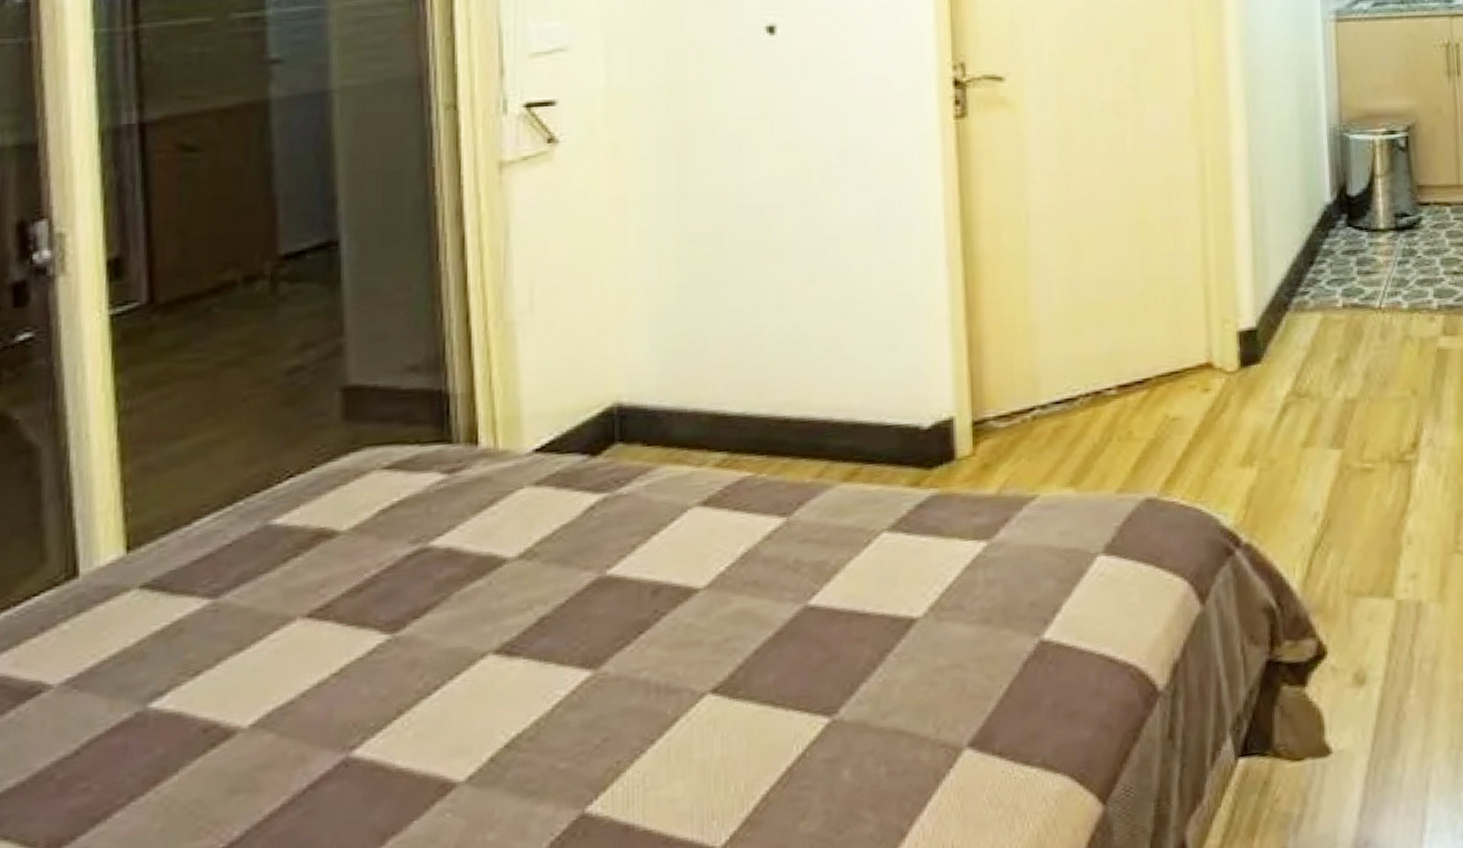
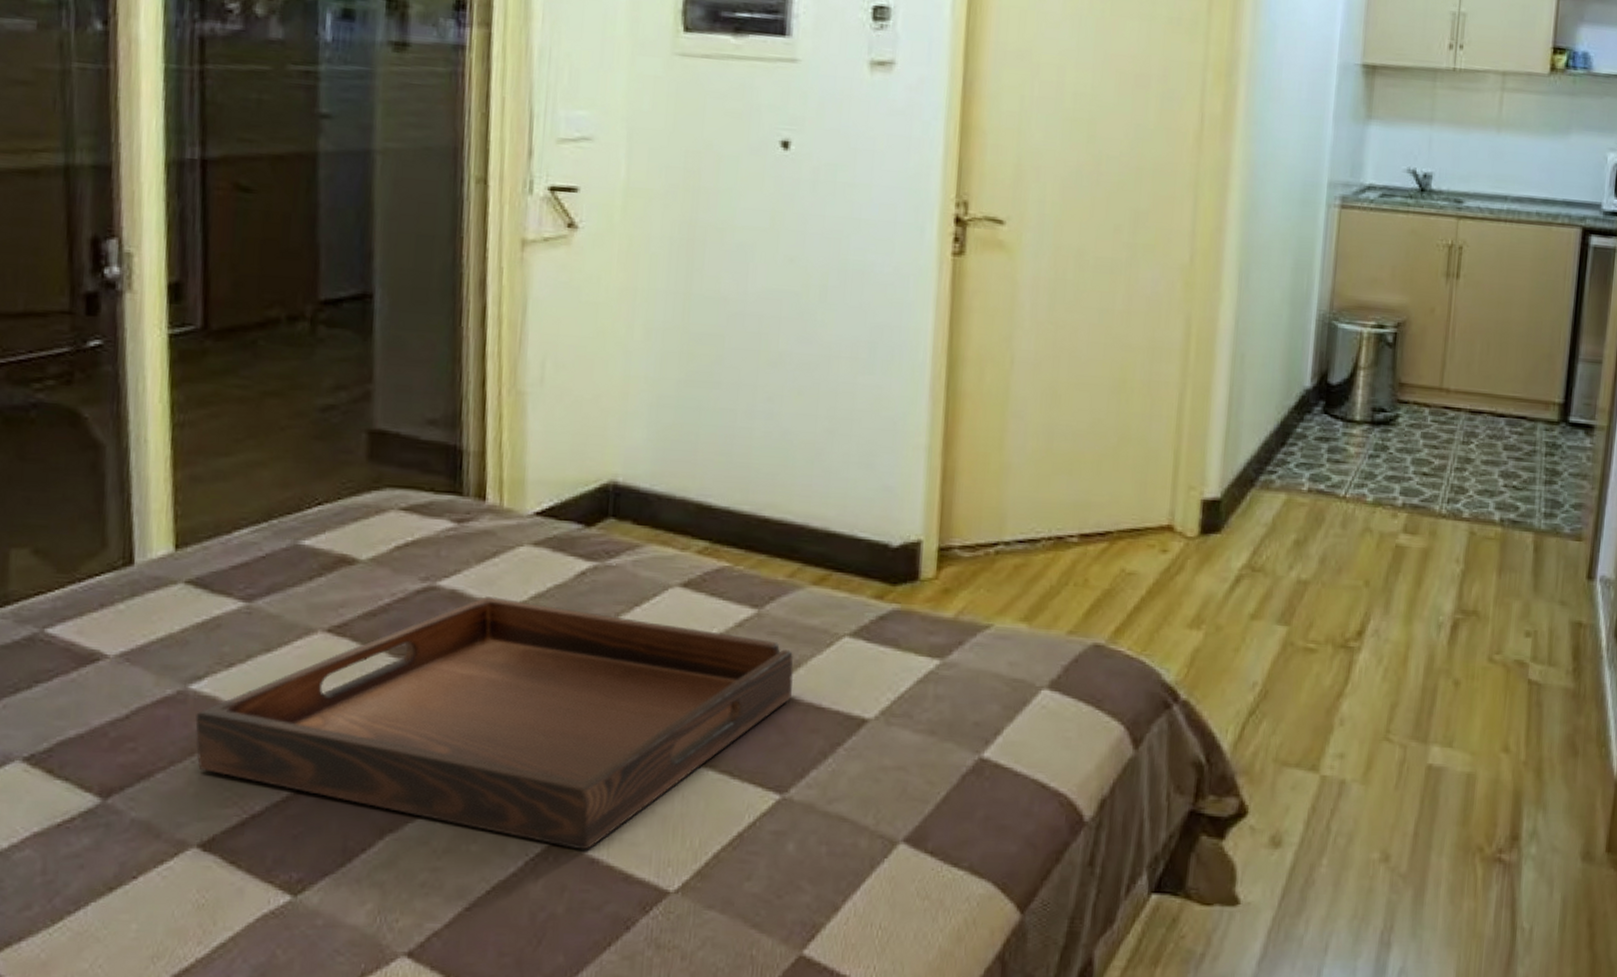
serving tray: none [158,548,831,818] -> present [195,596,793,850]

